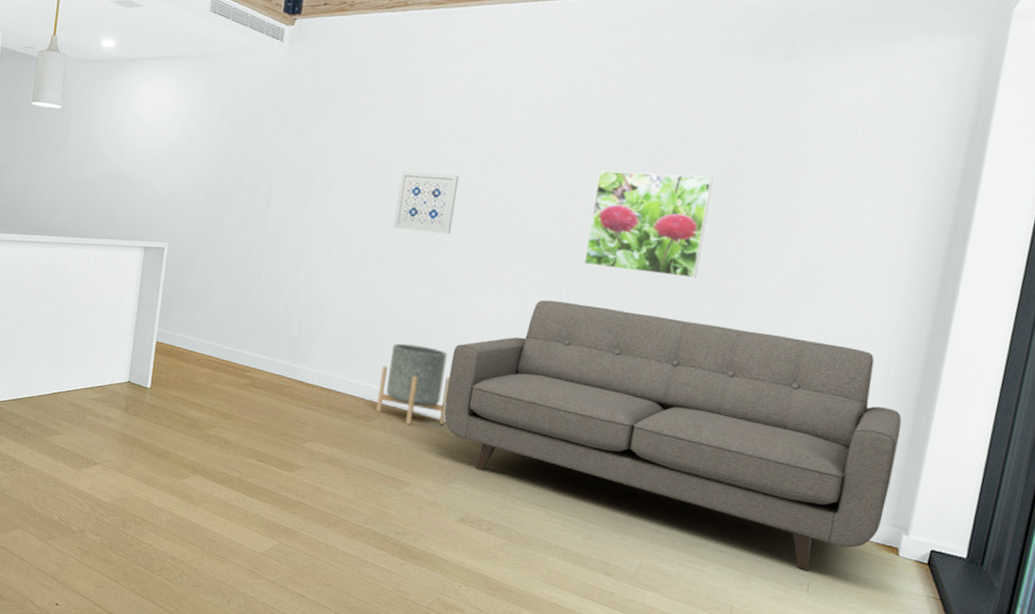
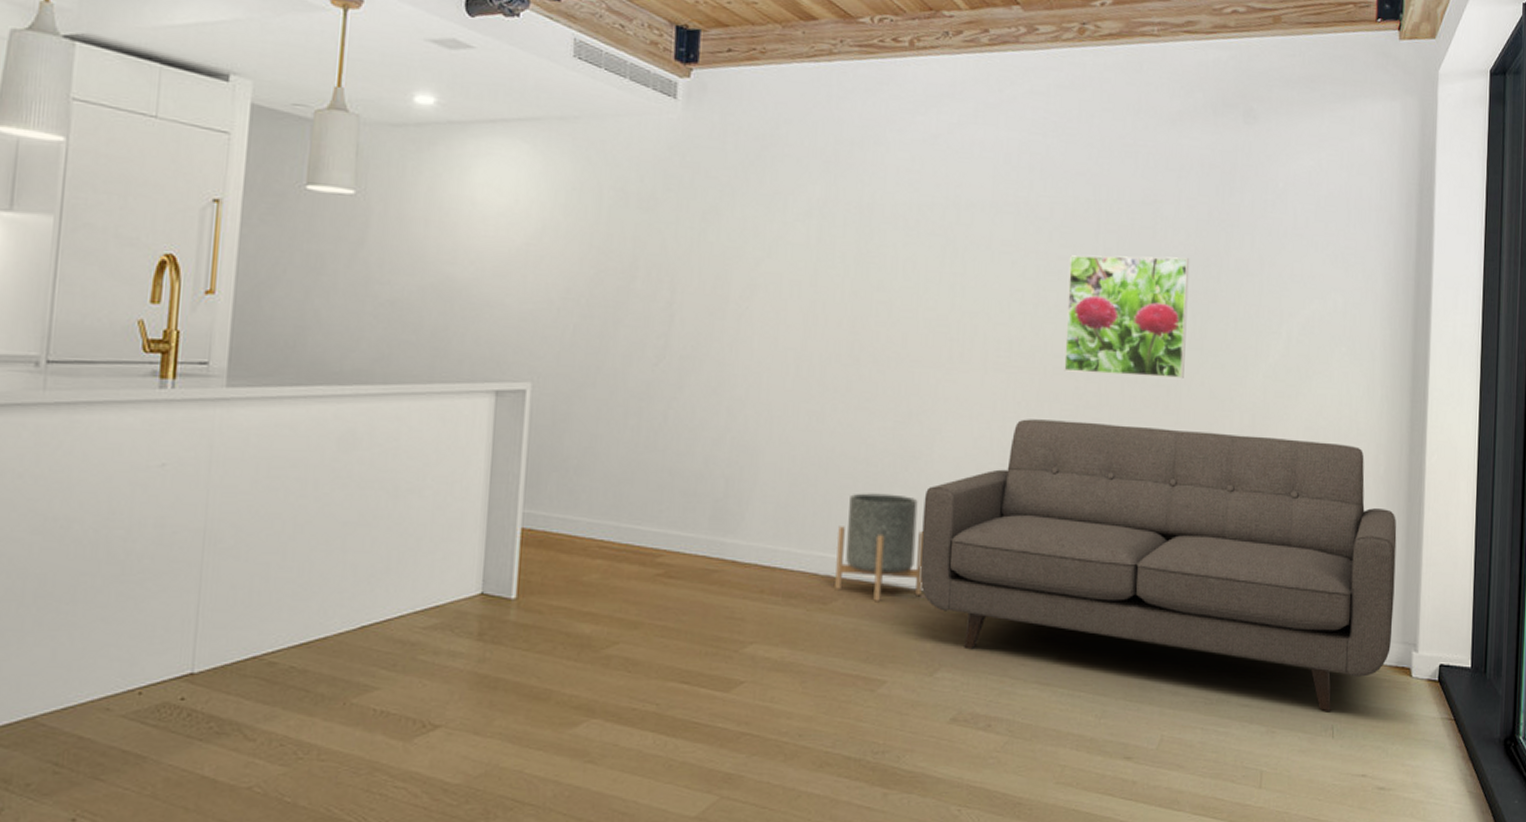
wall art: present [393,171,460,235] -> none [838,266,913,345]

